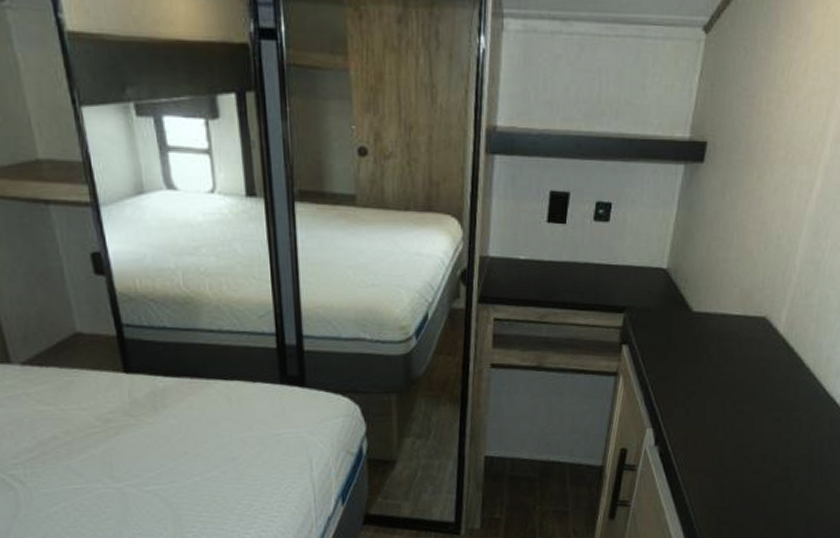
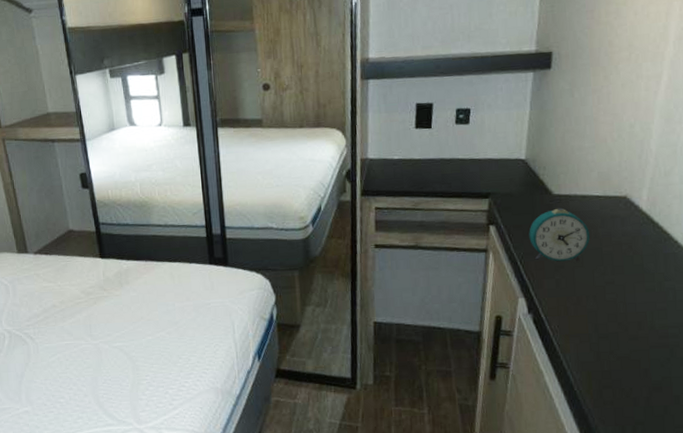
alarm clock: none [663,327,725,388] -> present [529,208,590,262]

